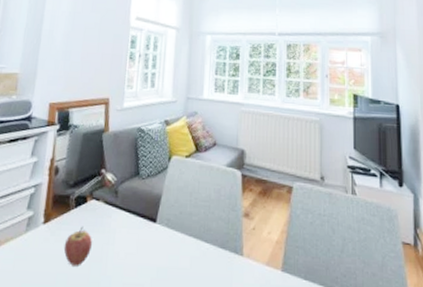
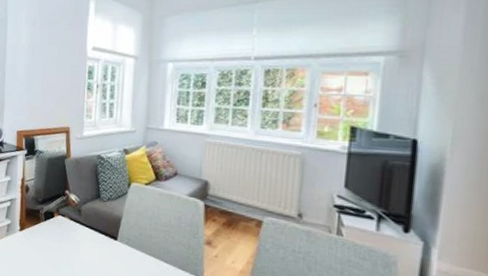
fruit: present [63,226,93,266] -> none [37,236,61,267]

